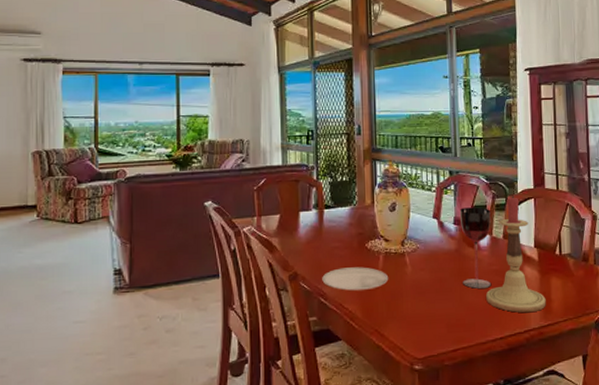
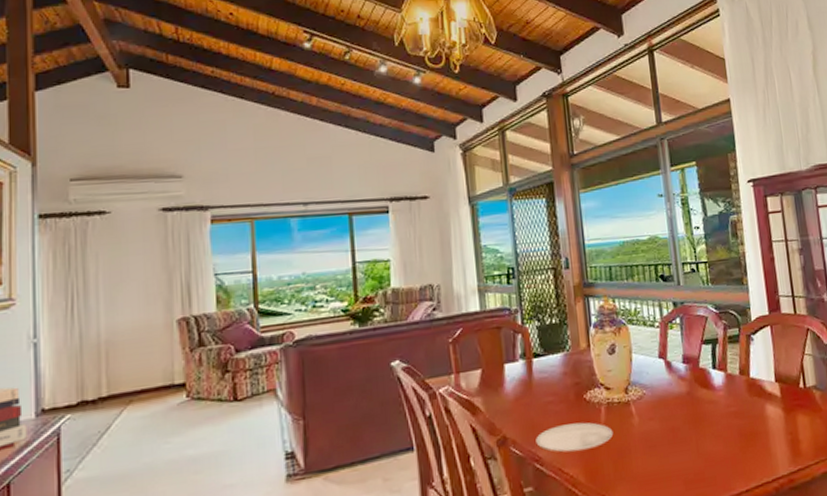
wineglass: present [460,207,492,289] -> none [689,340,731,436]
candlestick: present [486,196,546,313] -> none [726,325,794,459]

